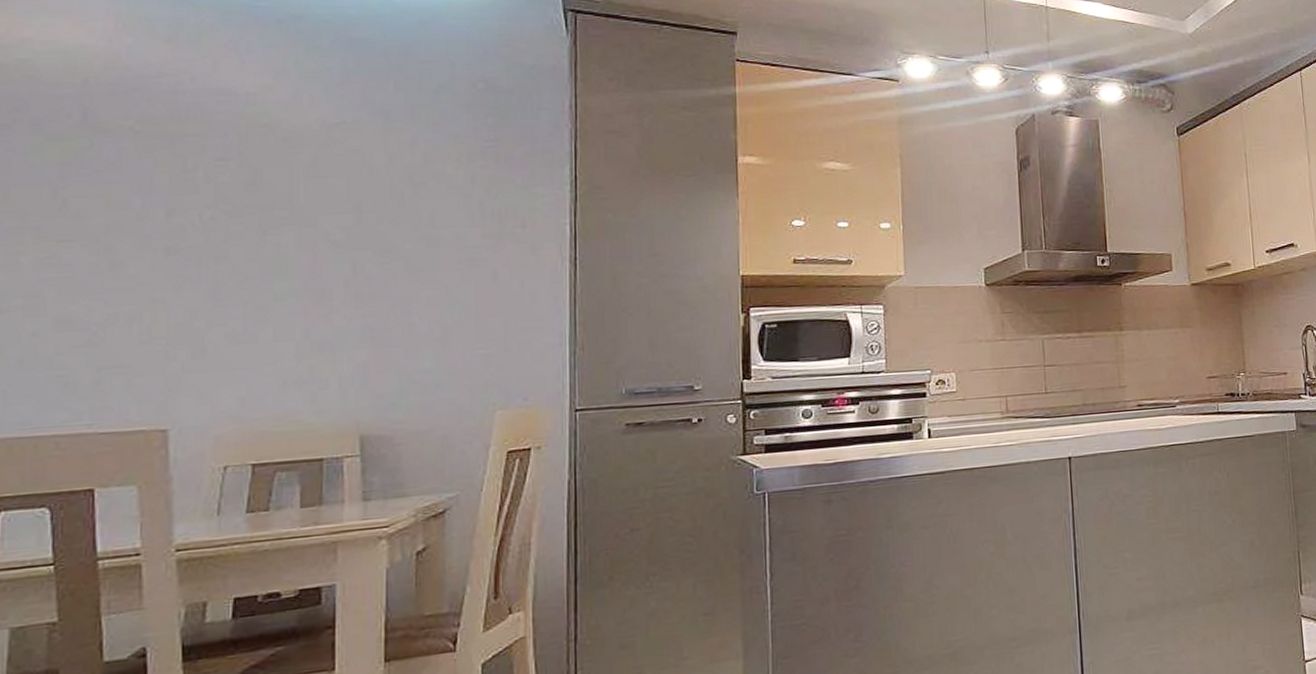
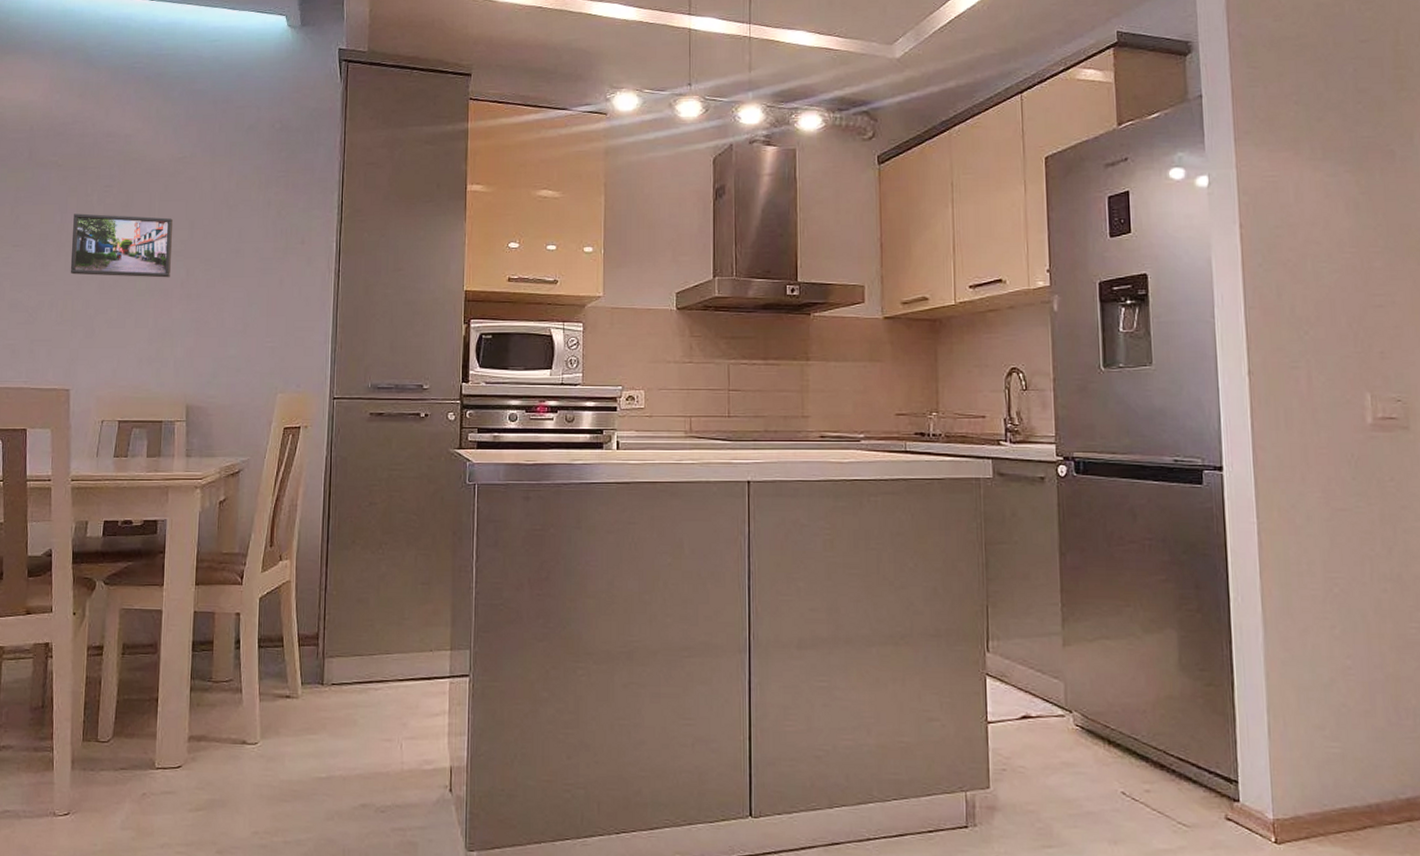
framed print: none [161,195,329,277] -> present [70,213,174,278]

